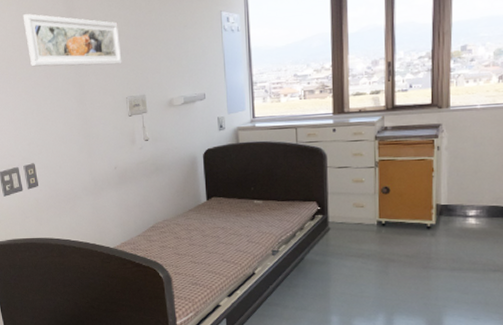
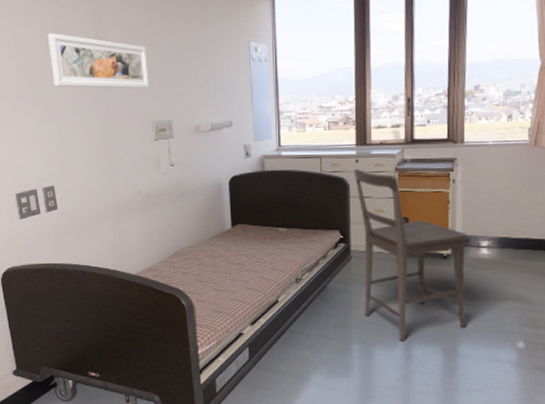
chair: none [330,137,453,314] -> present [353,168,468,342]

